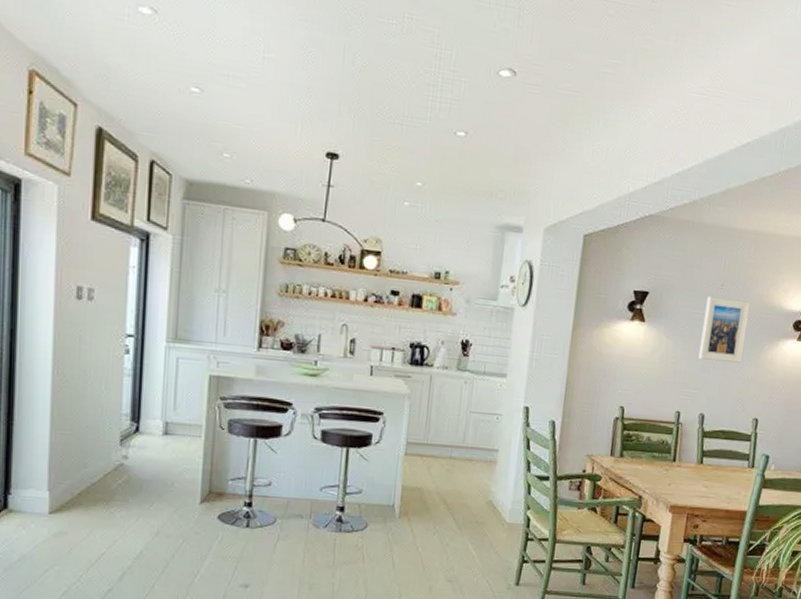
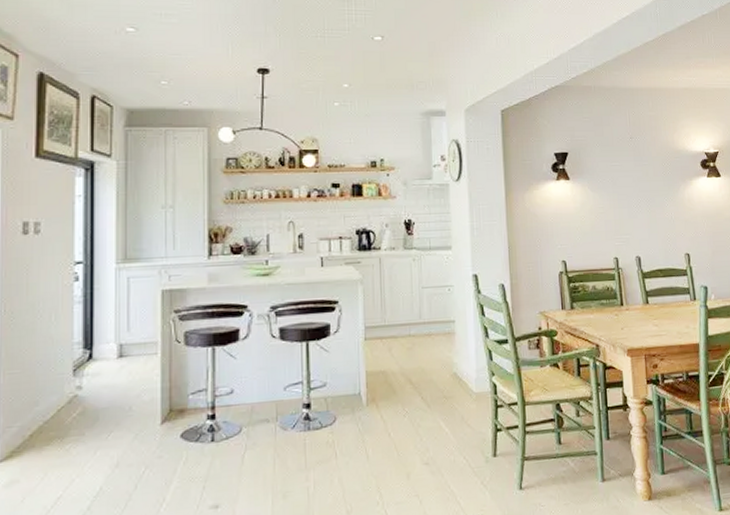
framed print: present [698,296,750,363] -> none [620,149,662,206]

